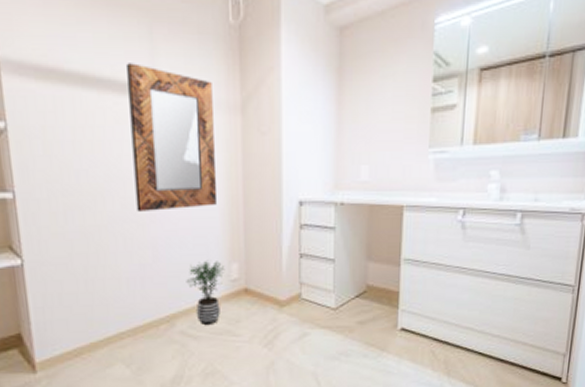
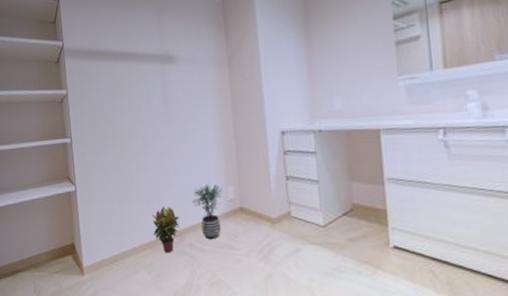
home mirror: present [127,63,218,212] -> none [144,39,213,147]
potted plant: none [132,286,170,342] -> present [151,206,180,253]

